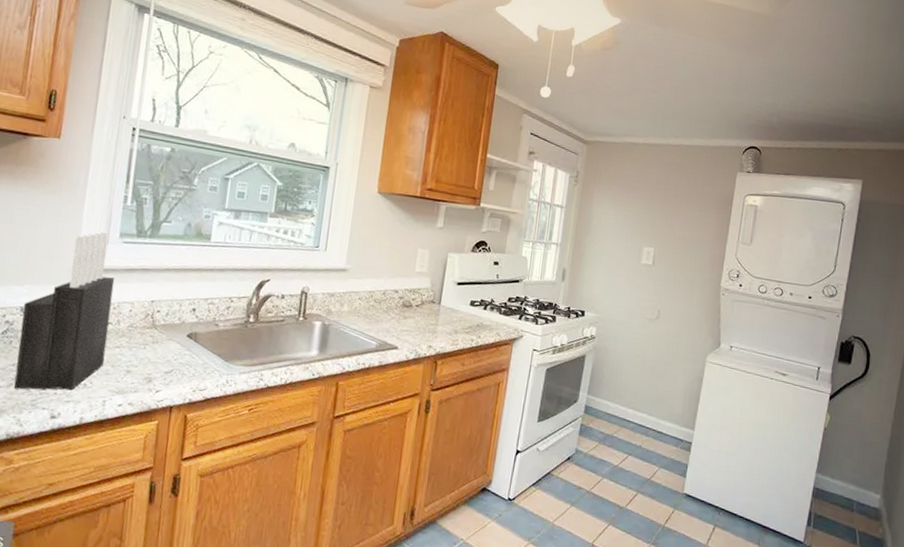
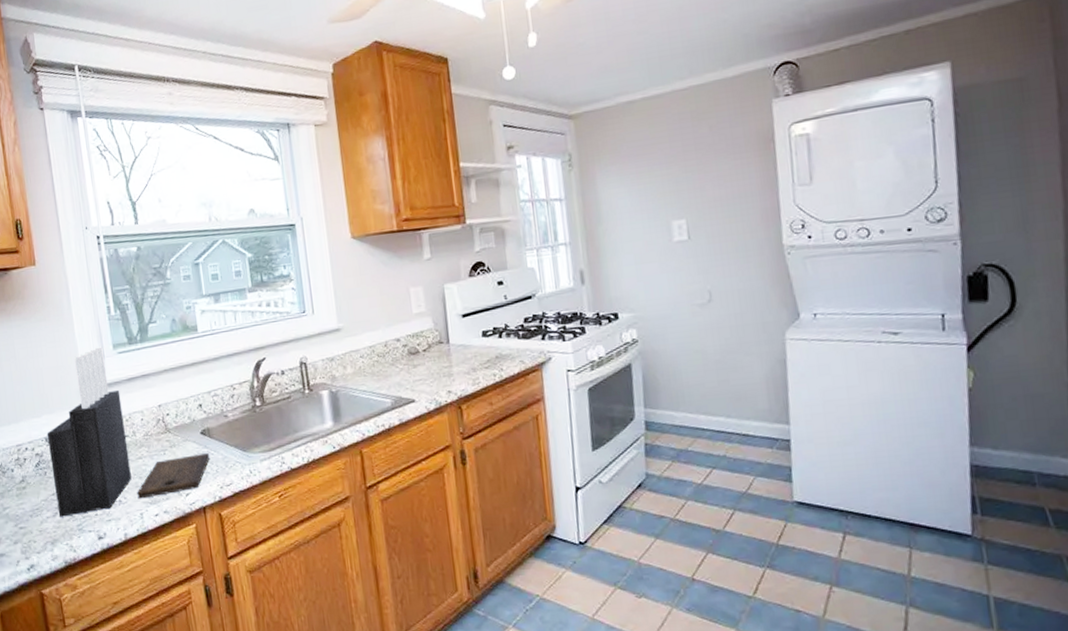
cutting board: none [104,353,191,388] -> present [137,453,210,499]

